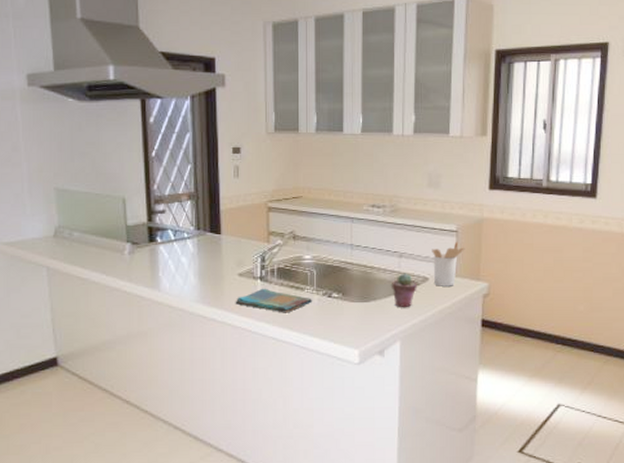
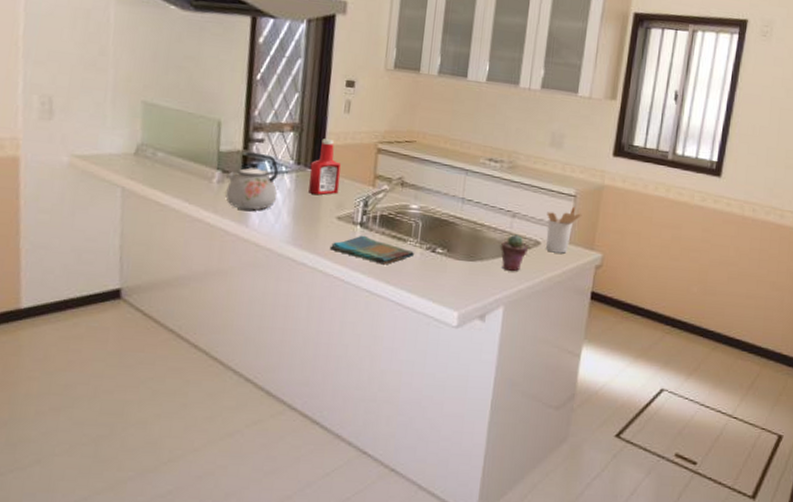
kettle: none [136,223,183,276] -> present [225,151,279,210]
ketchup bottle: none [209,204,237,256] -> present [308,138,341,195]

